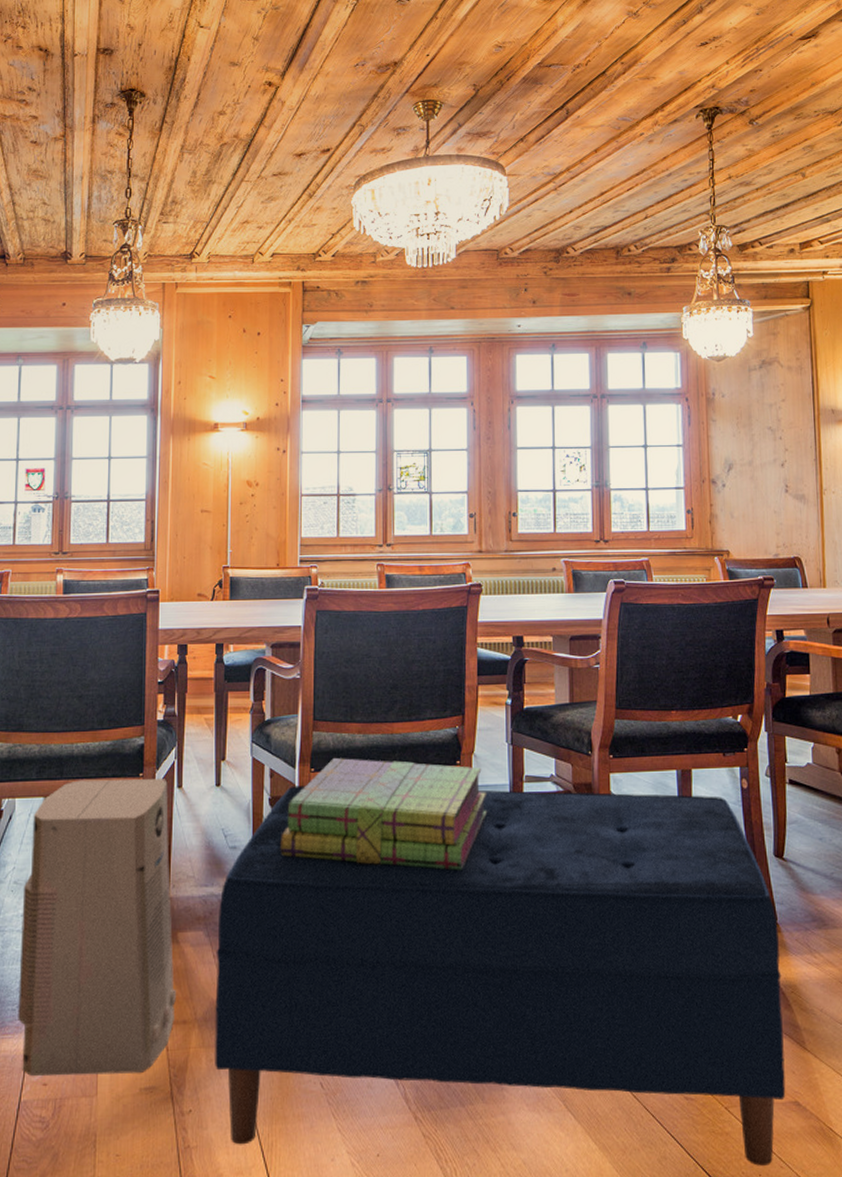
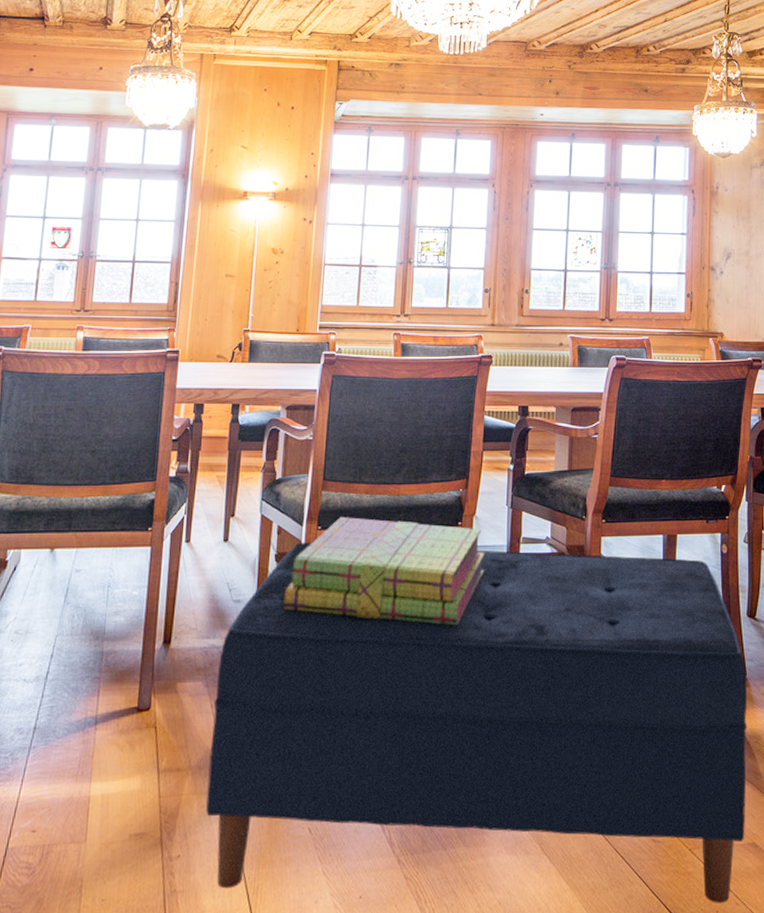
air purifier: present [18,778,177,1077] -> none [10,532,176,823]

